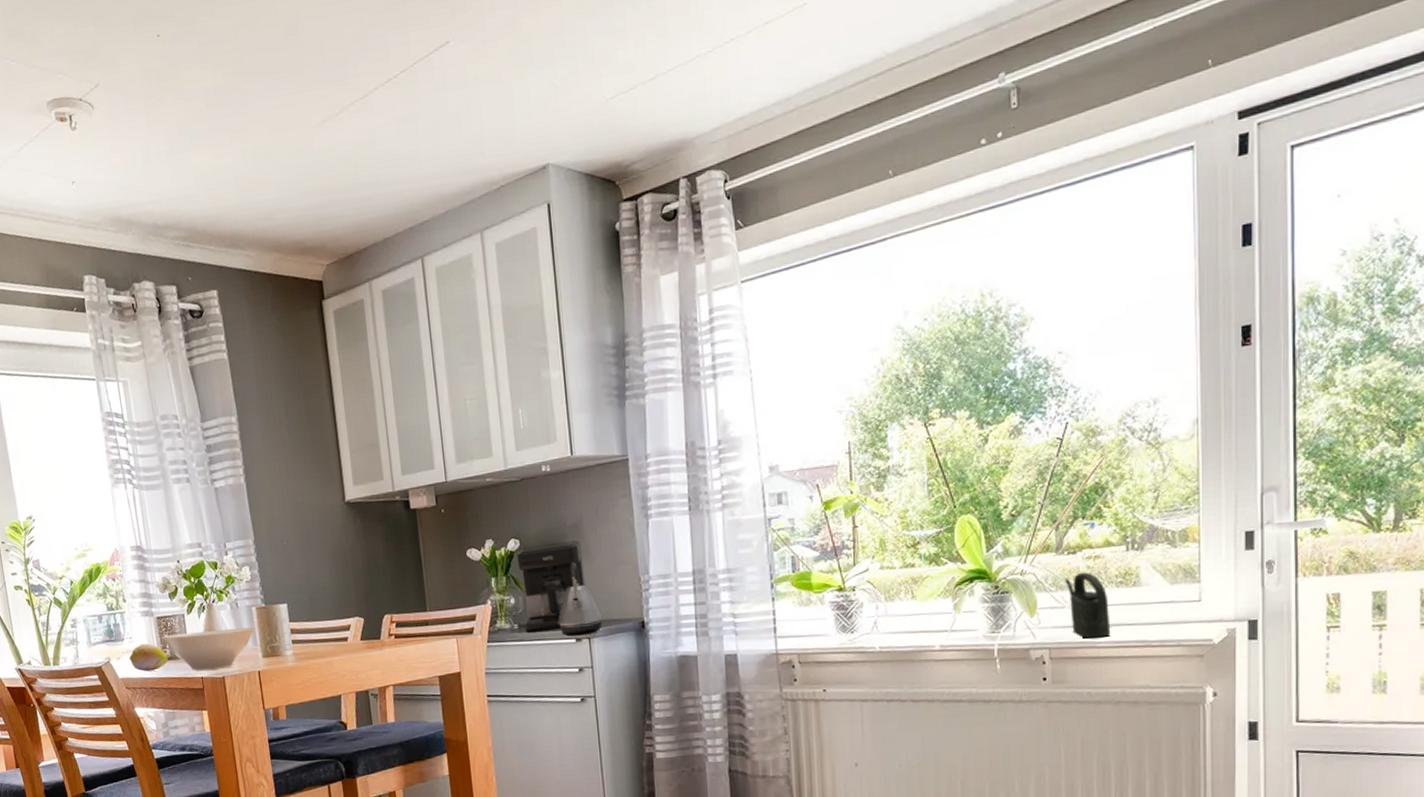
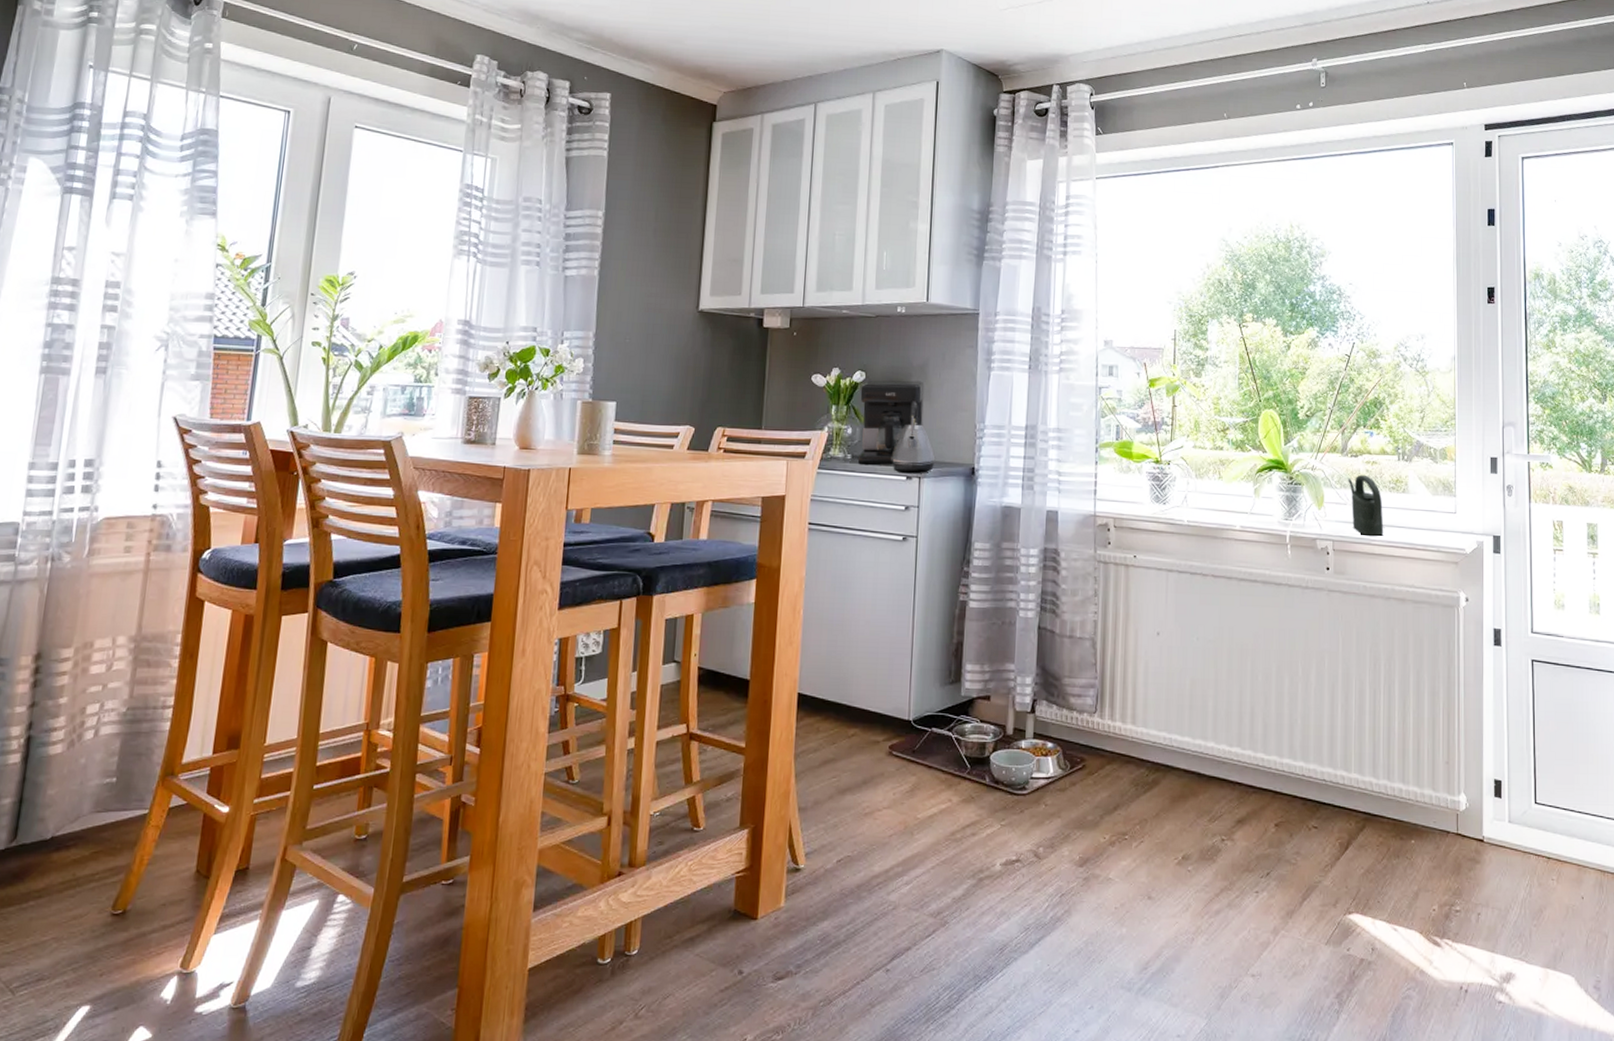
fruit: present [129,643,168,672] -> none [426,422,471,454]
bowl: present [160,627,256,671] -> none [467,417,577,461]

